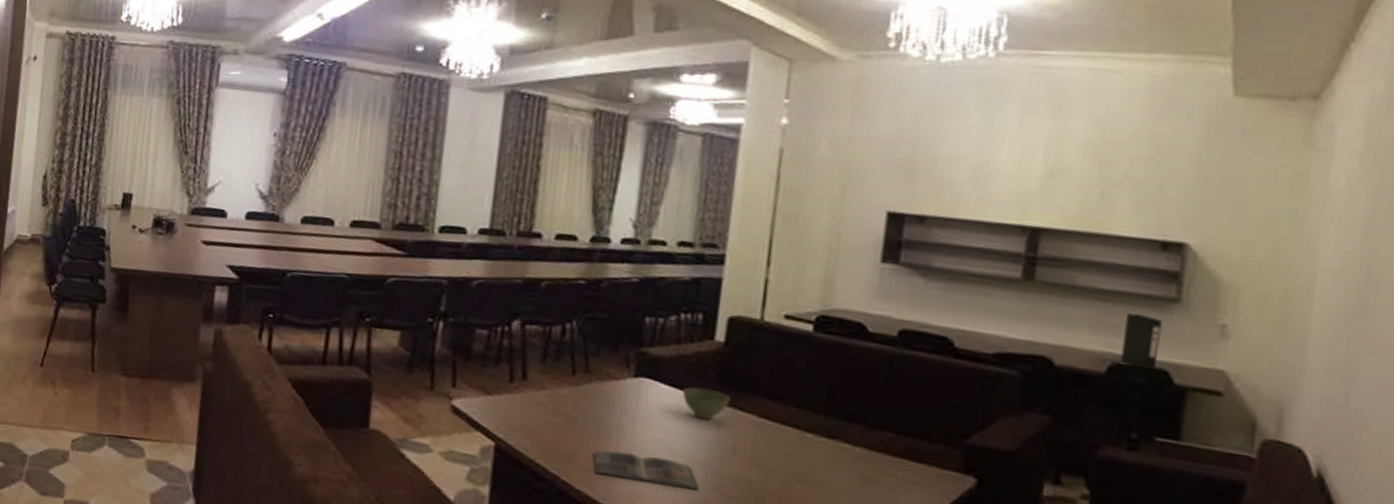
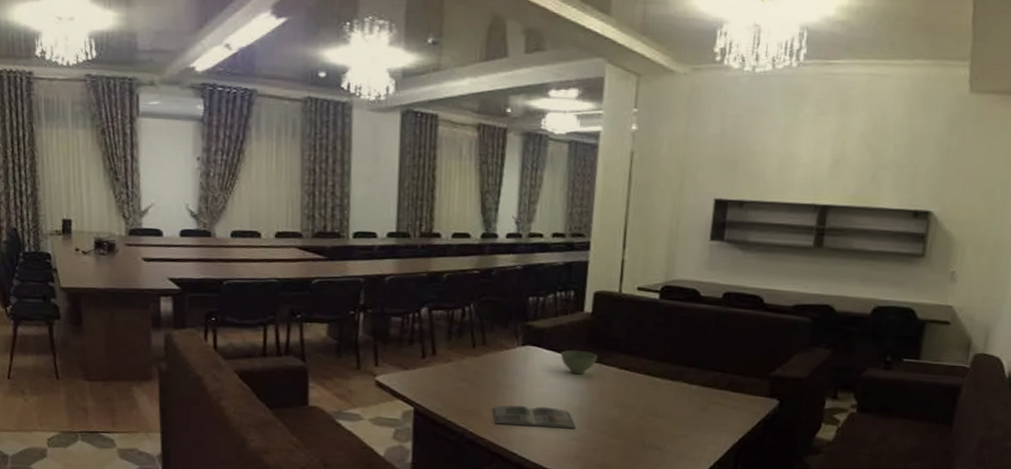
binder: present [1120,313,1162,369] -> none [881,267,911,309]

